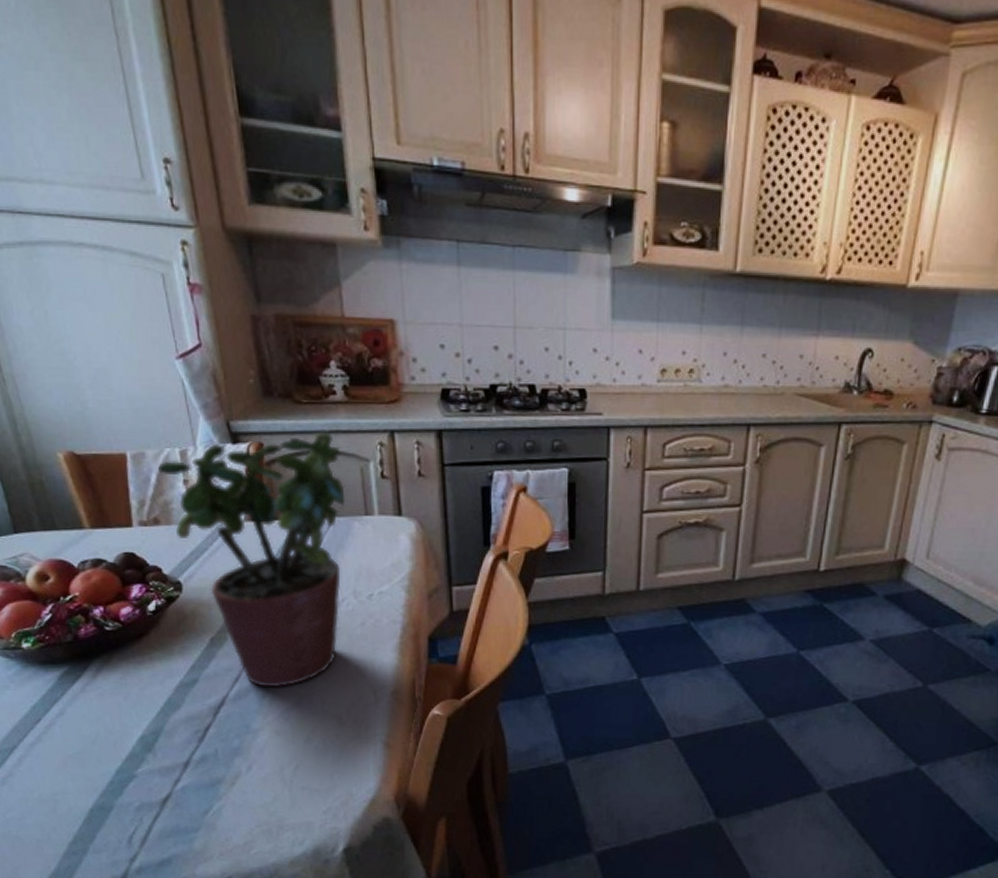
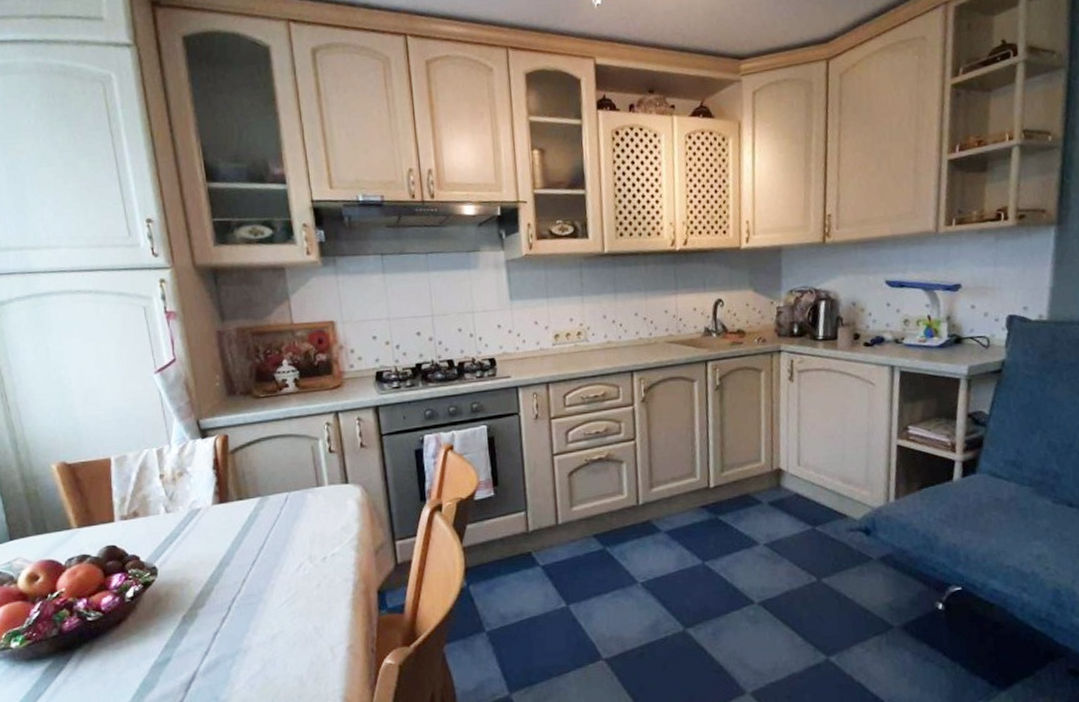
potted plant: present [157,431,346,688] -> none [137,418,300,658]

